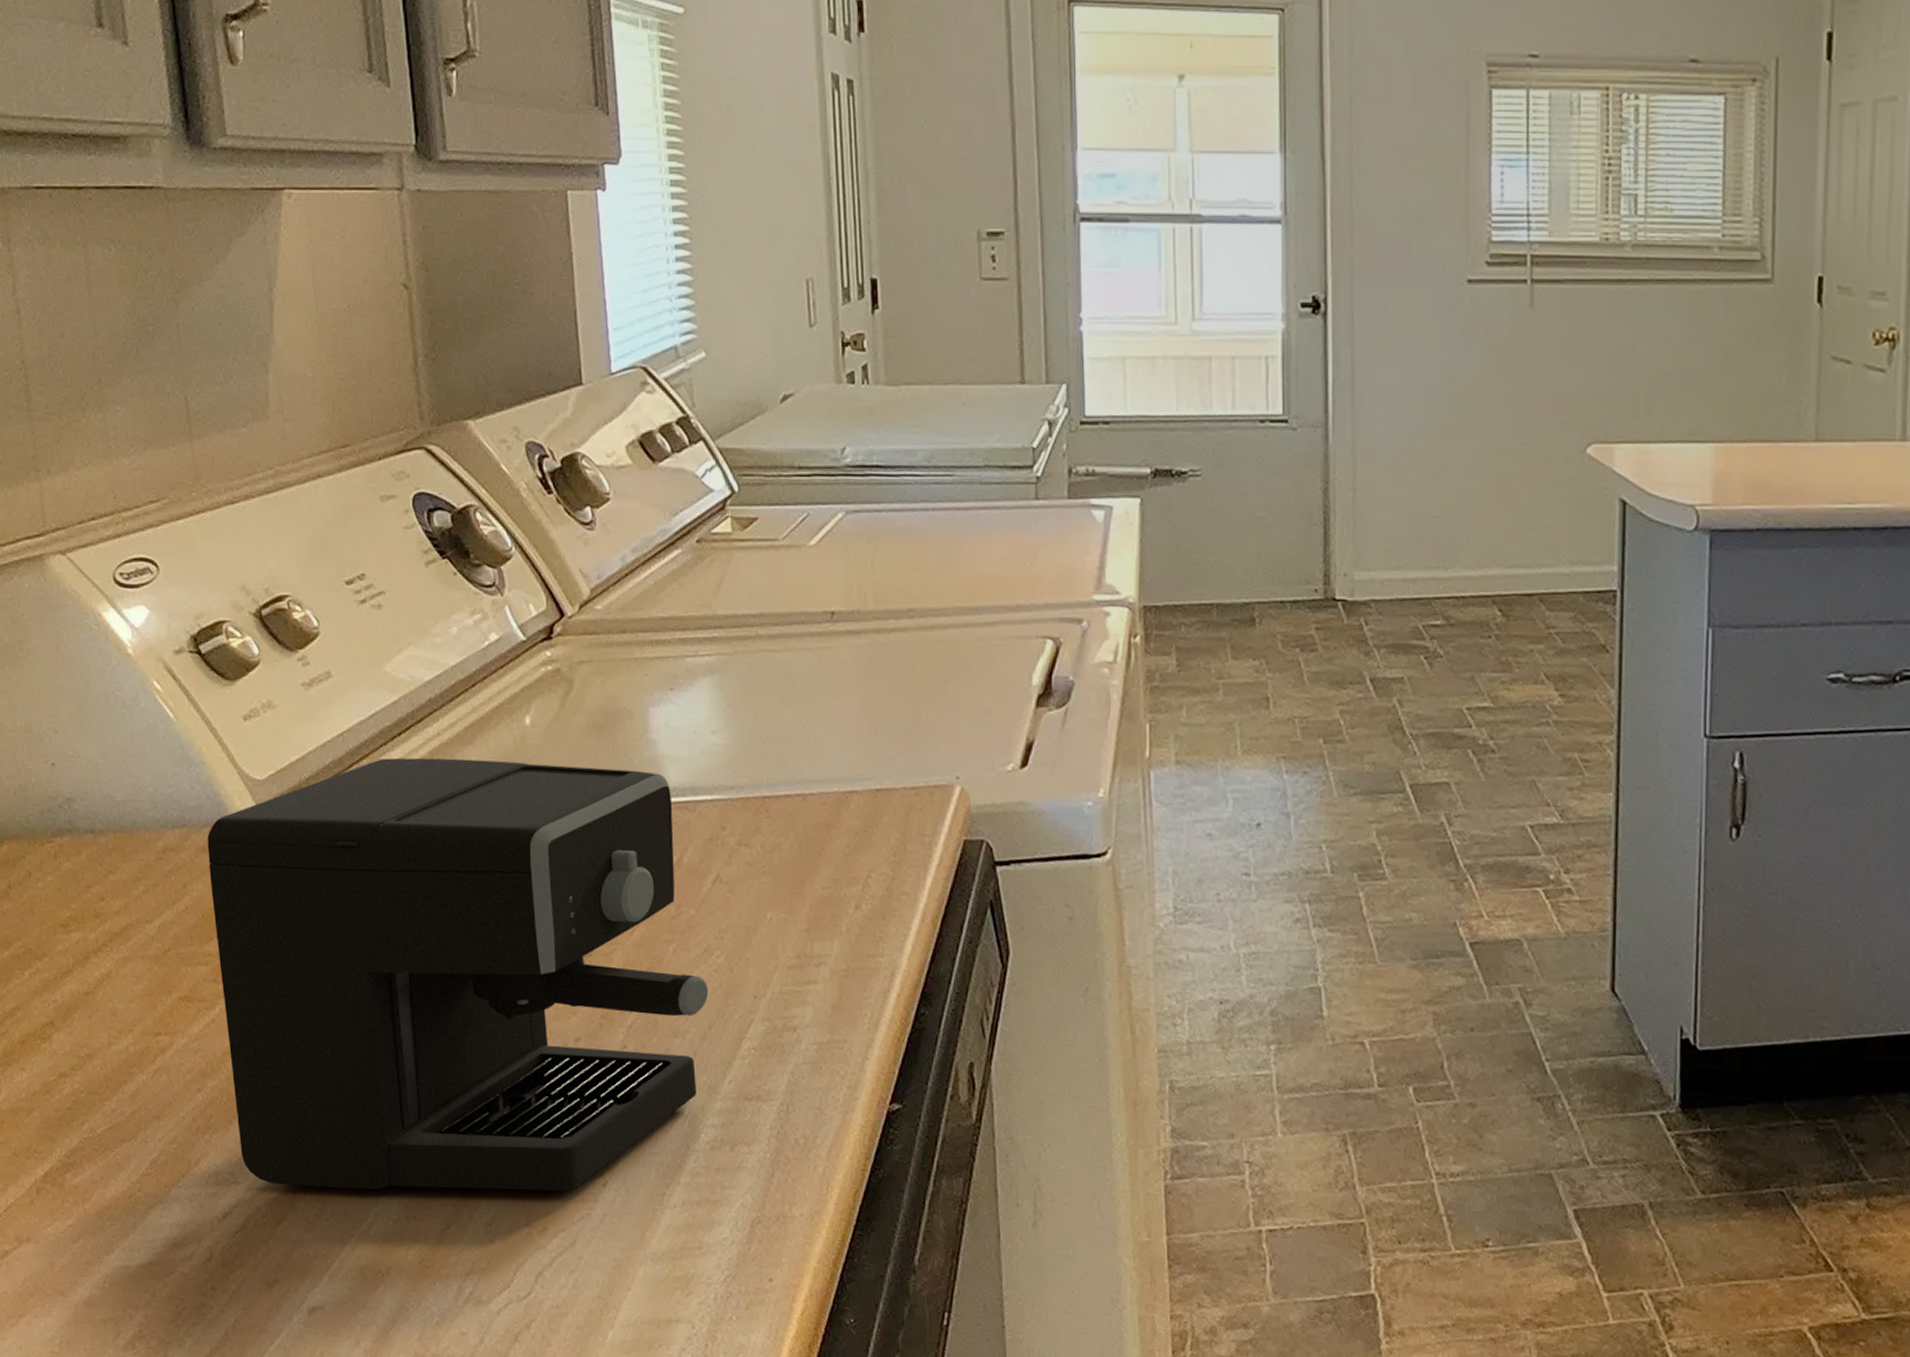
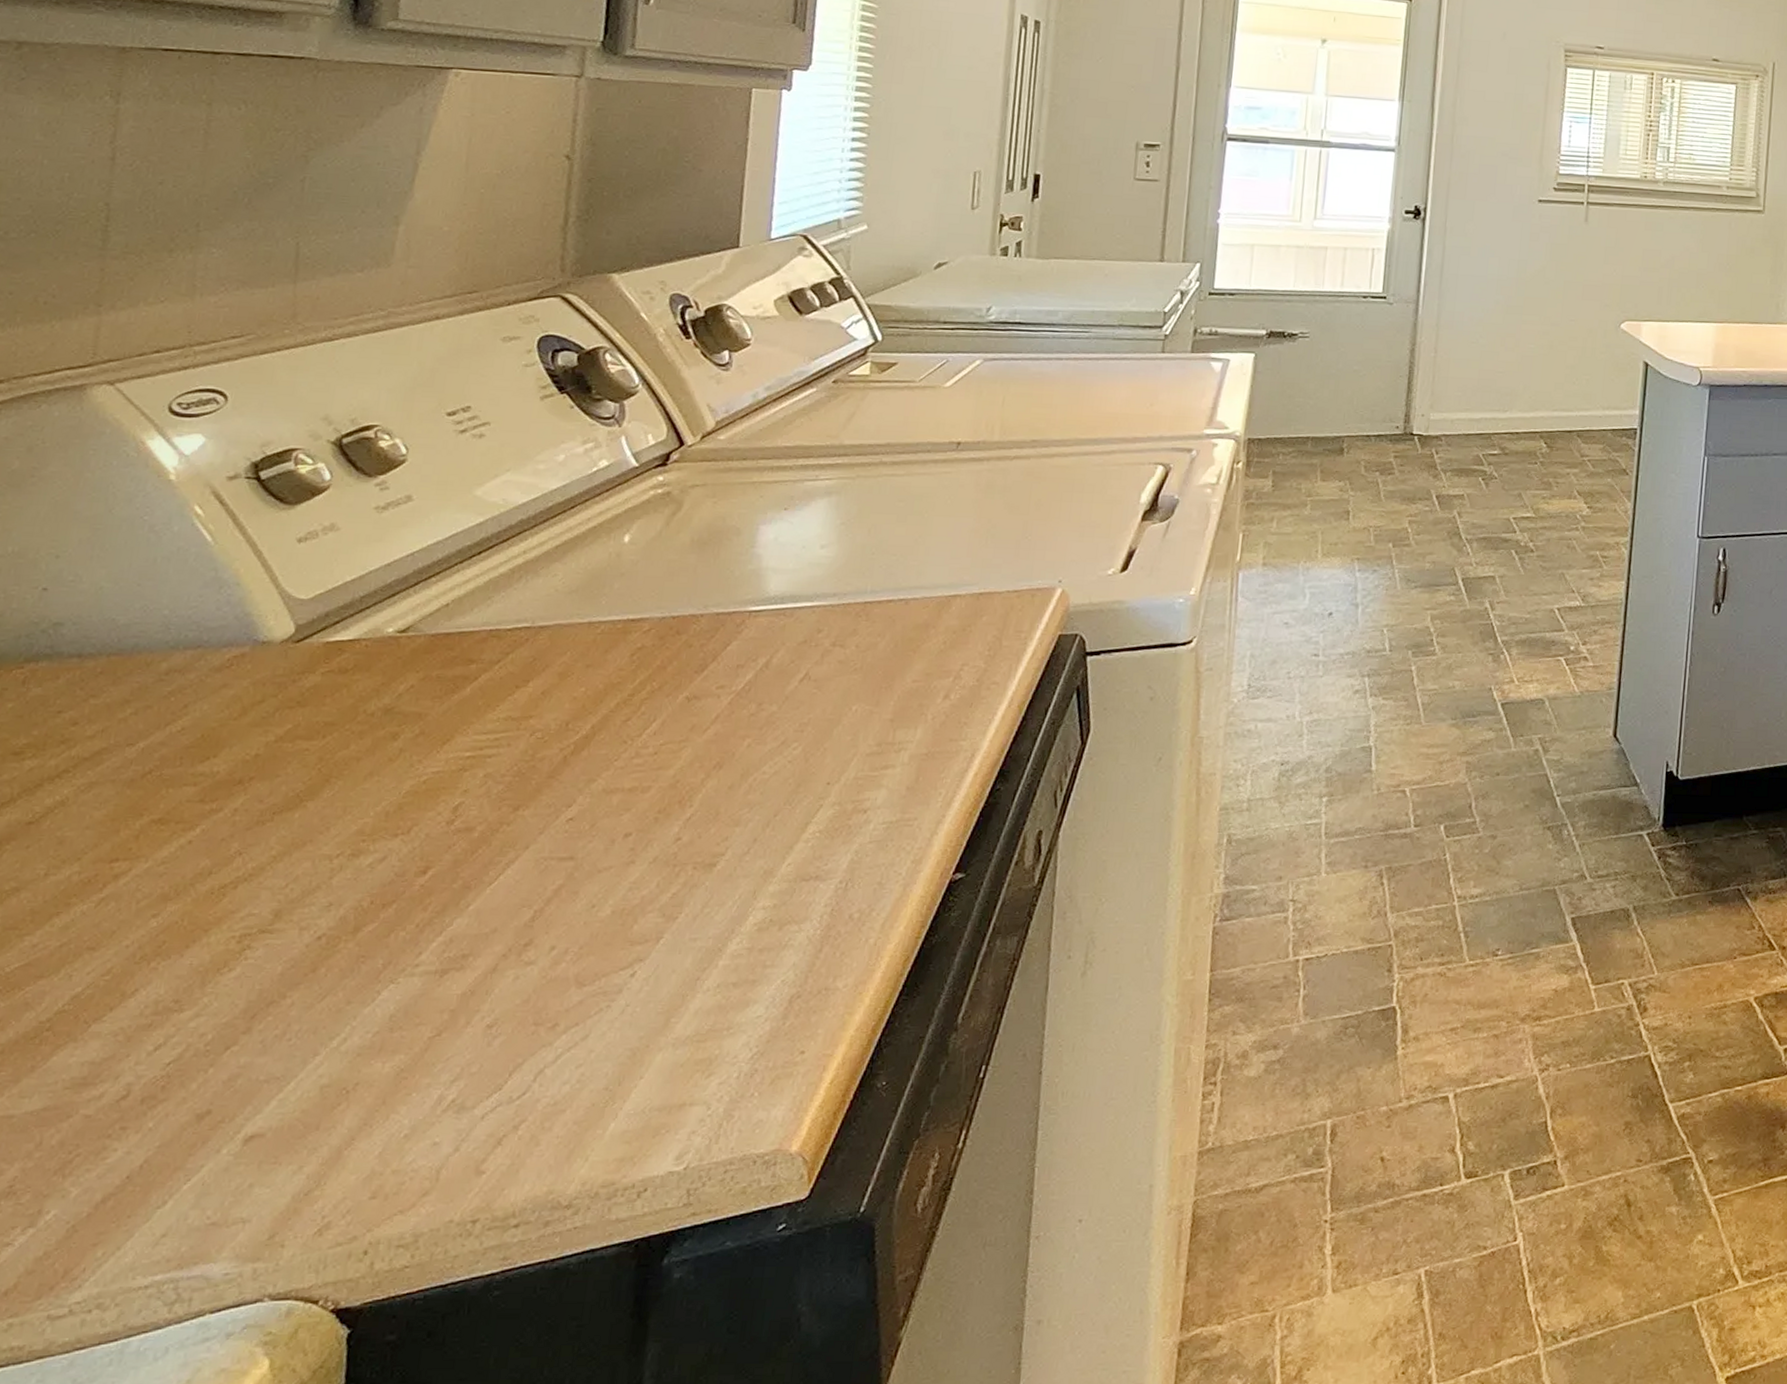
coffee maker: present [207,757,709,1192] -> none [193,574,780,1007]

